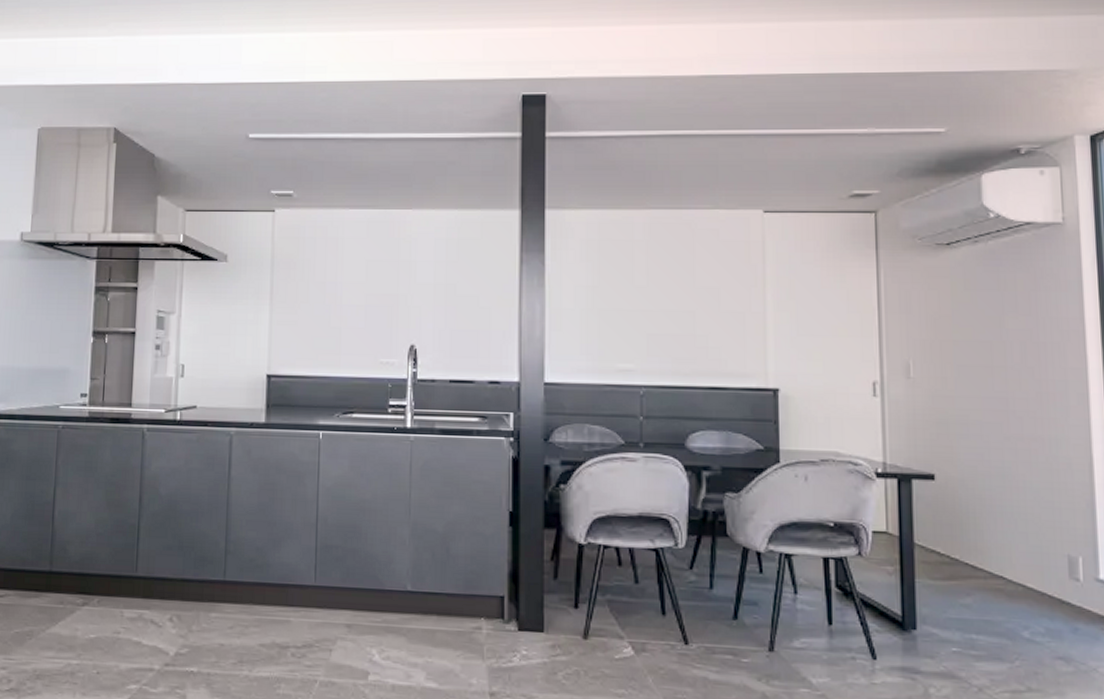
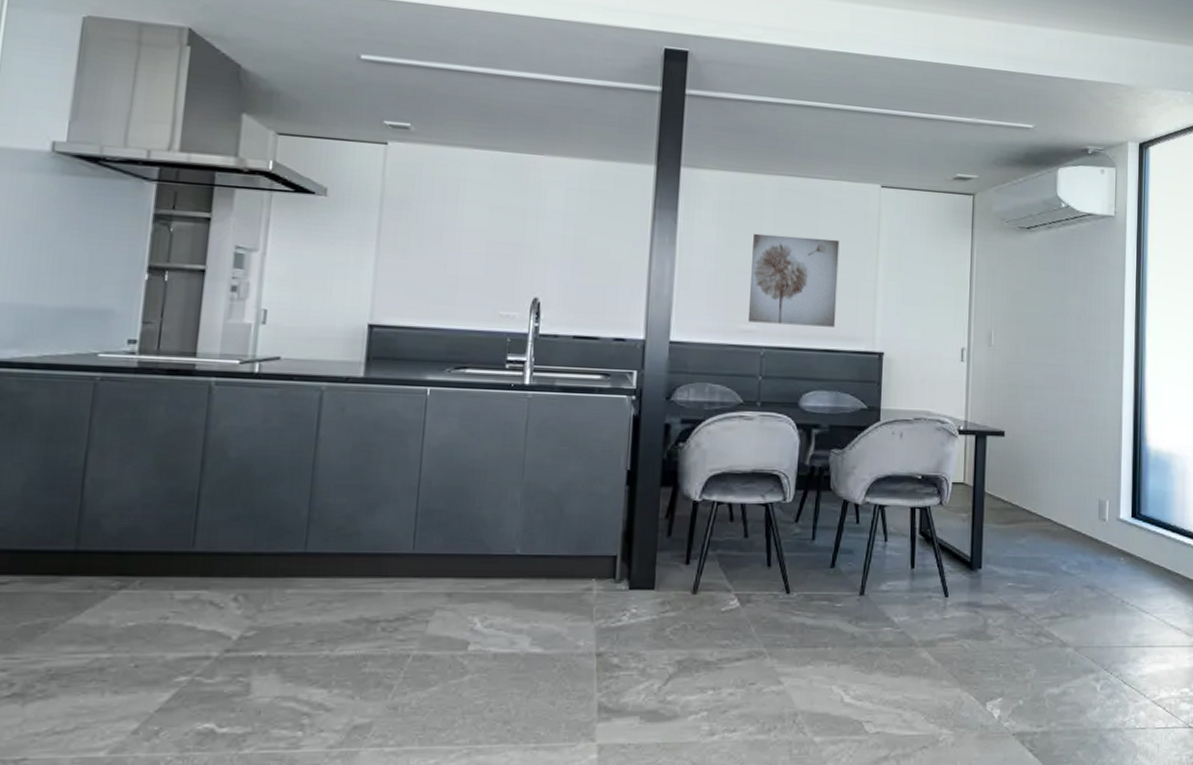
wall art: none [625,270,721,363] -> present [749,233,840,327]

